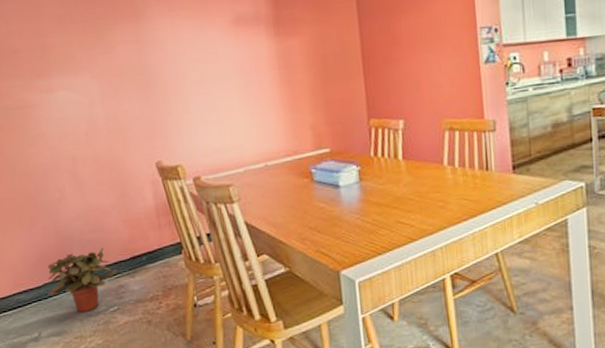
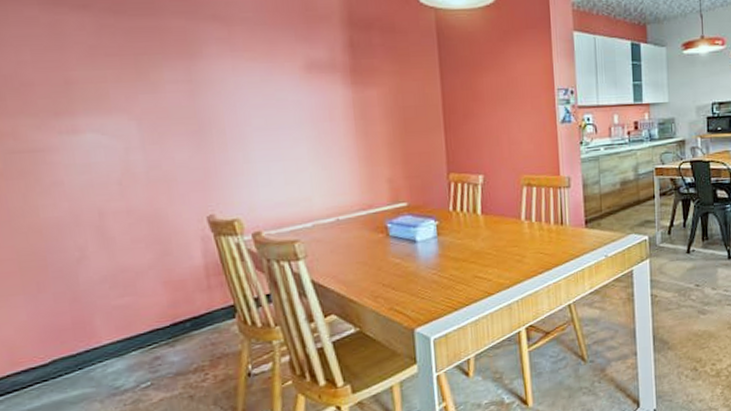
potted plant: present [47,247,118,313] -> none [56,313,153,393]

